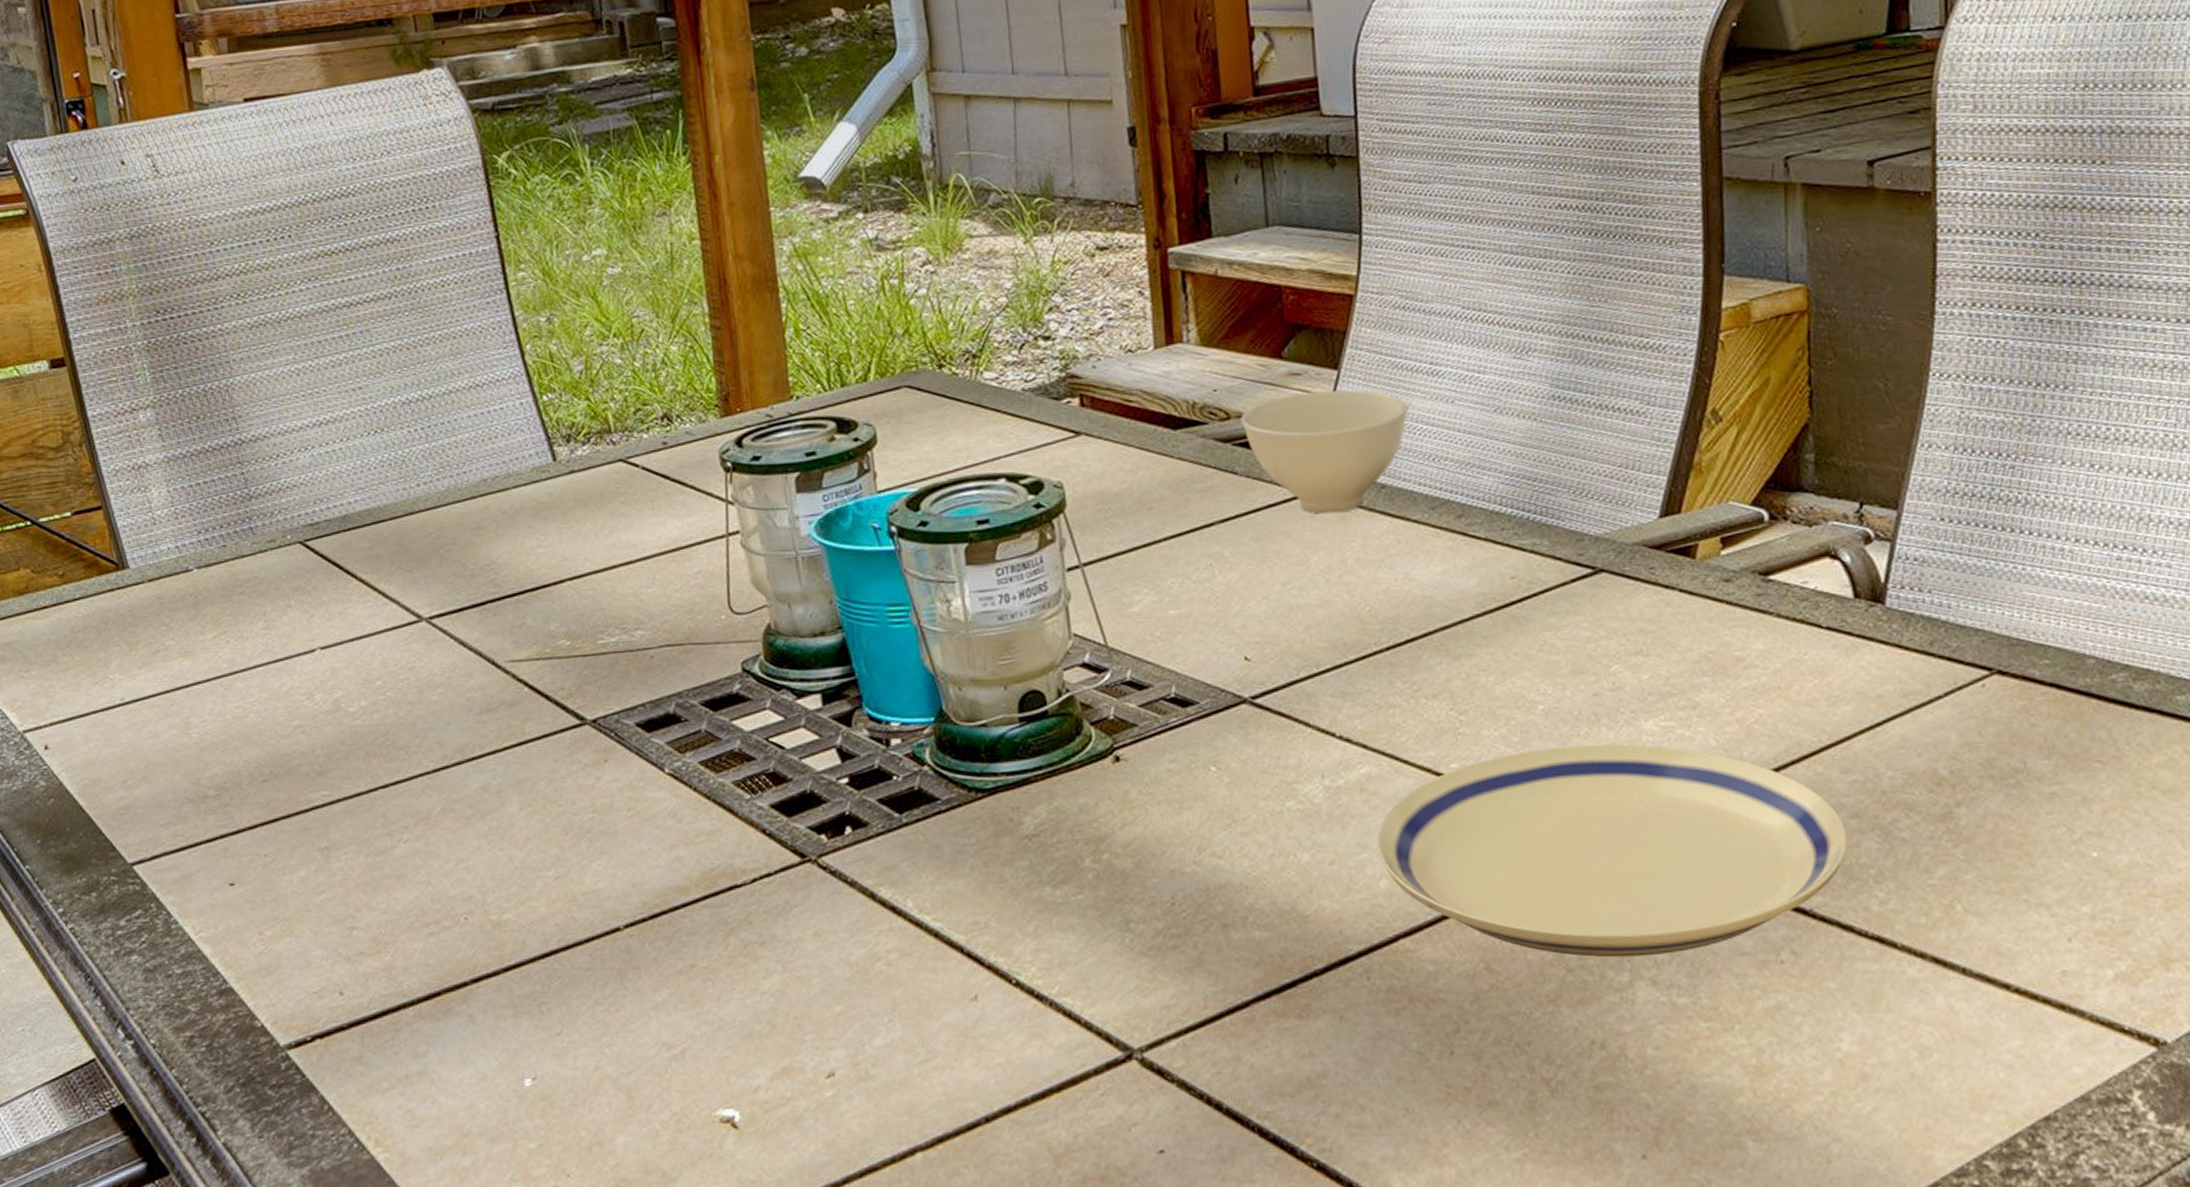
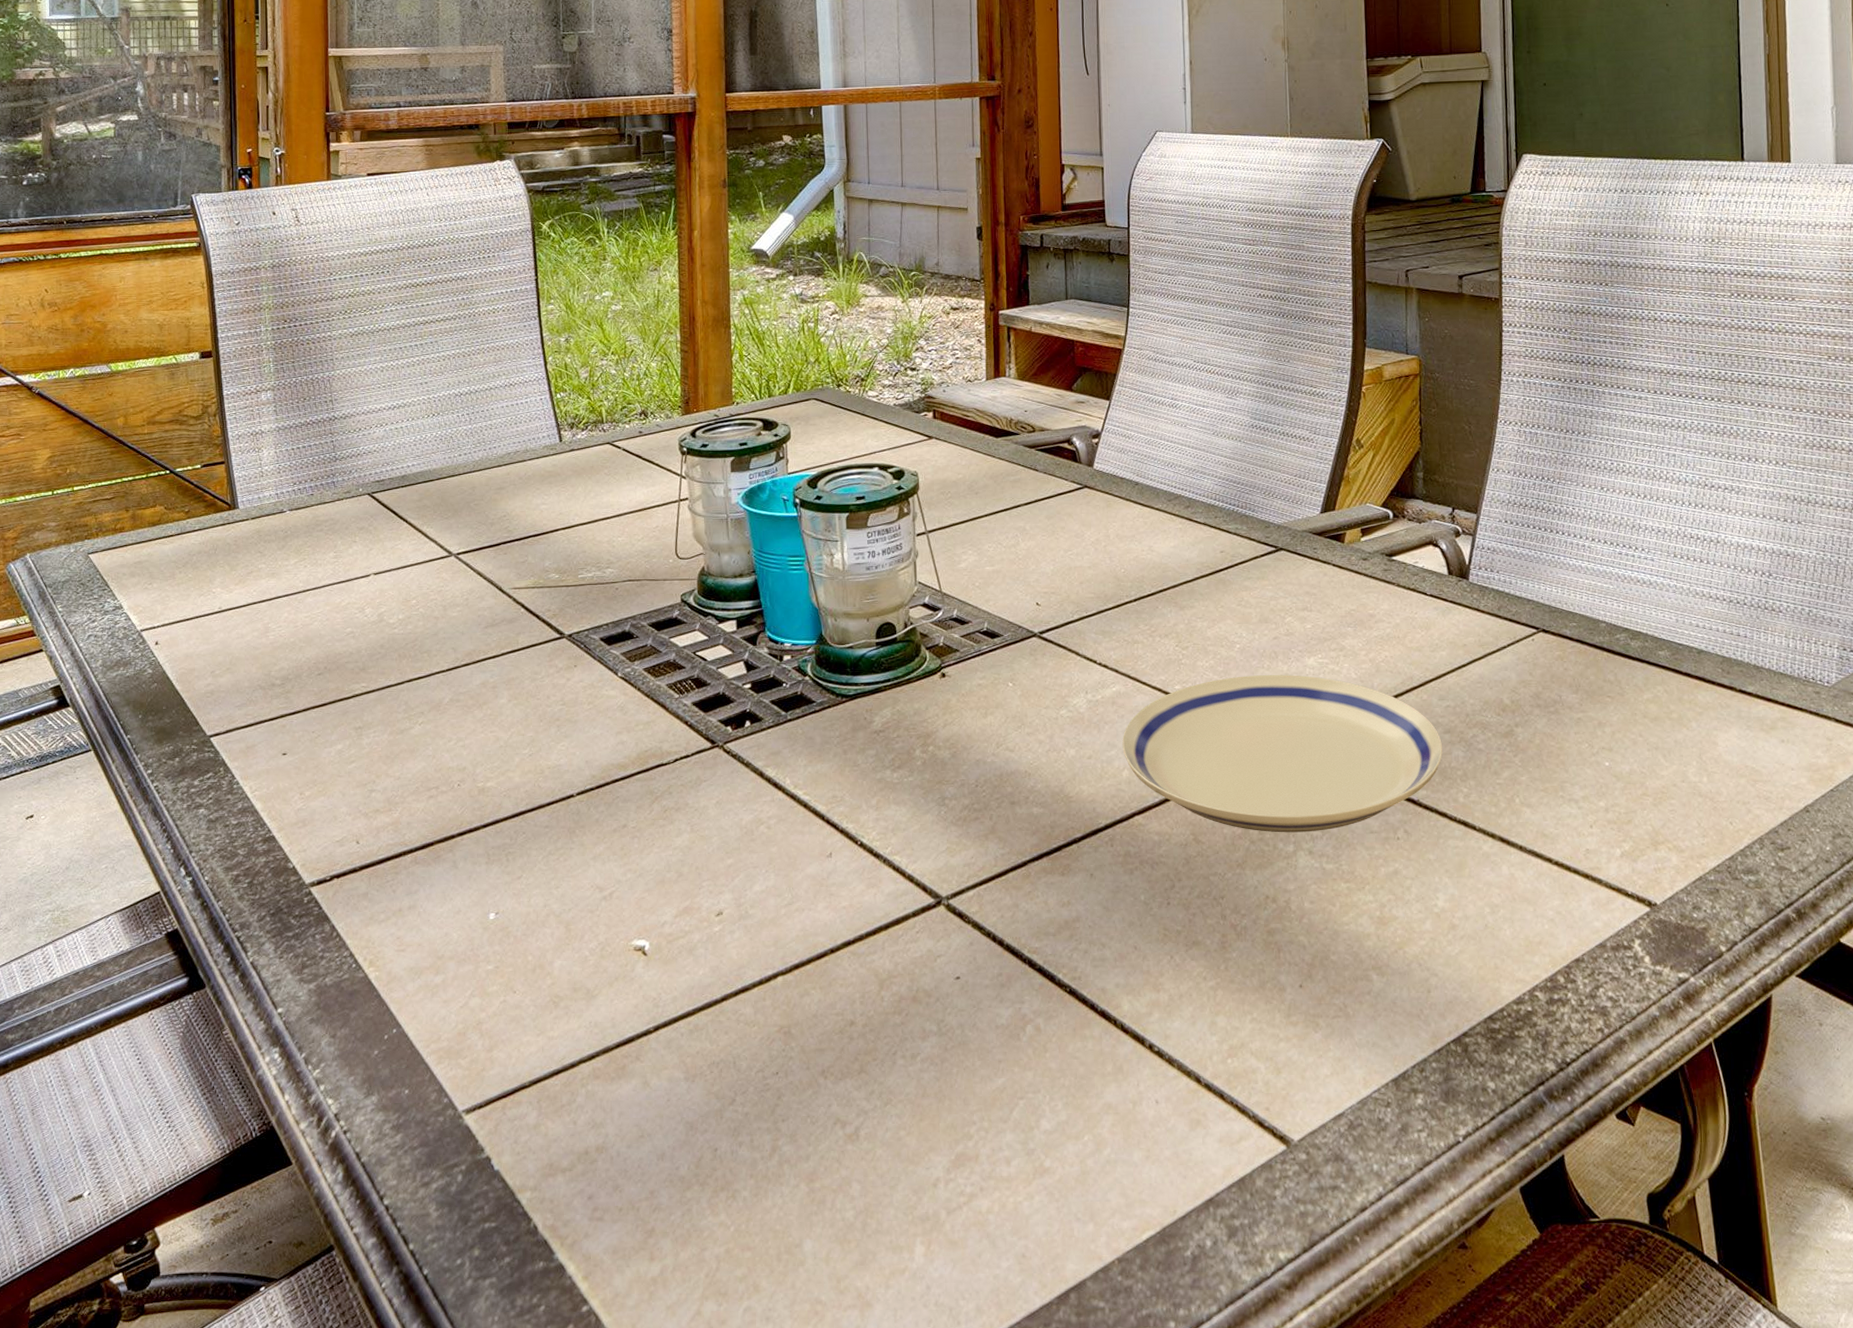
bowl: present [1240,390,1409,514] -> none [1042,415,1156,502]

